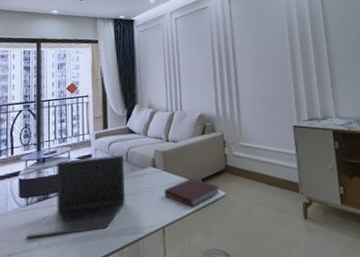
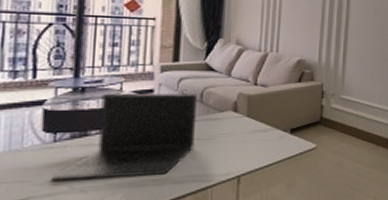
notebook: present [164,178,220,208] -> none [244,127,310,158]

